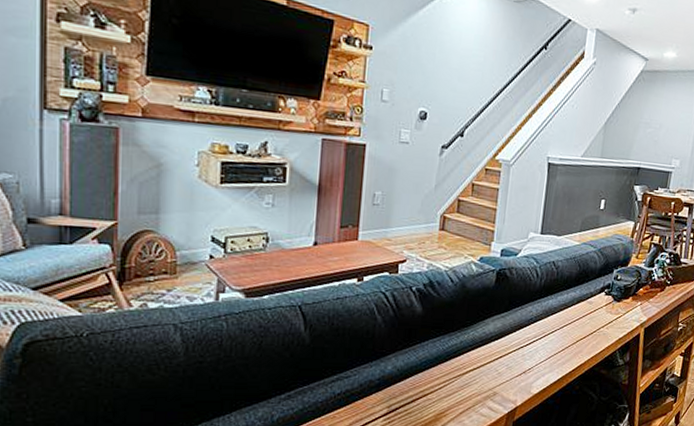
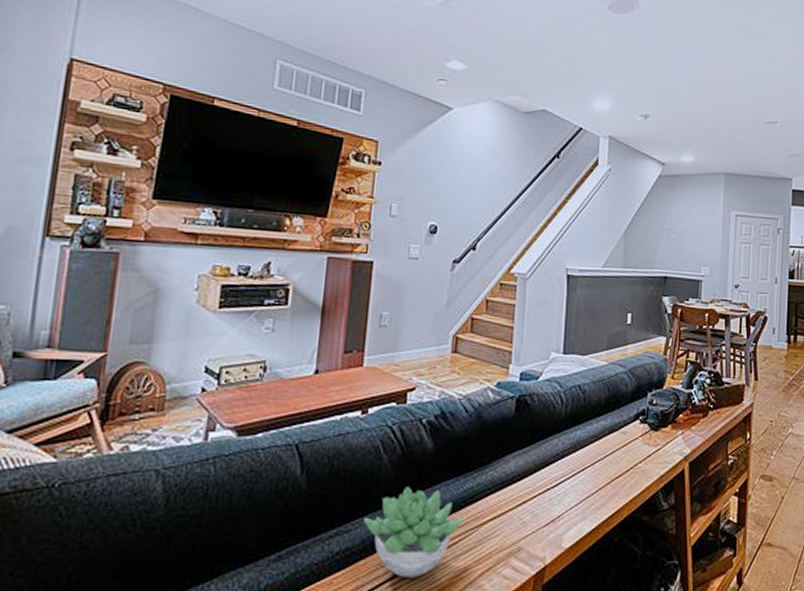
succulent plant: none [361,343,448,414] -> present [364,487,464,577]

